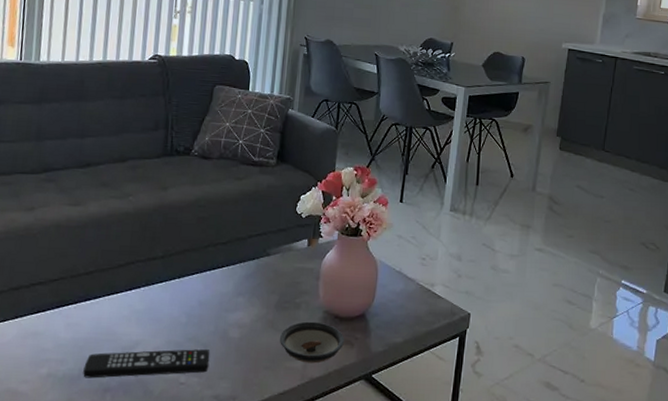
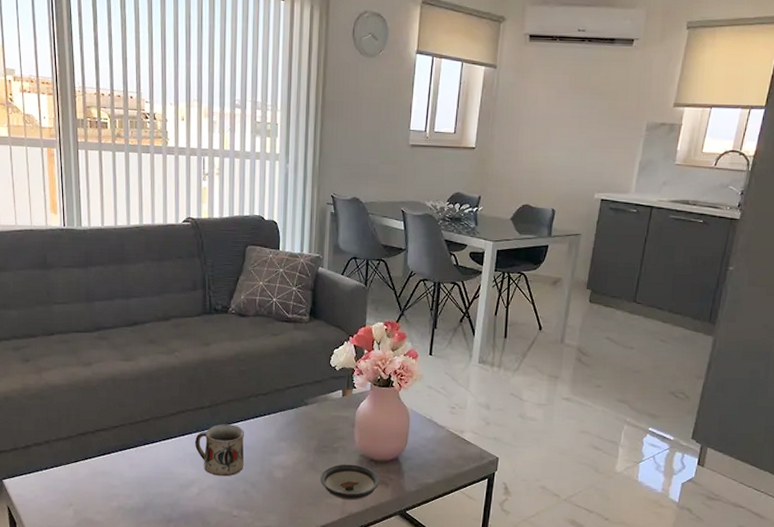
remote control: present [83,349,210,379] -> none [148,487,258,511]
mug: none [143,277,199,337] -> present [195,424,245,476]

